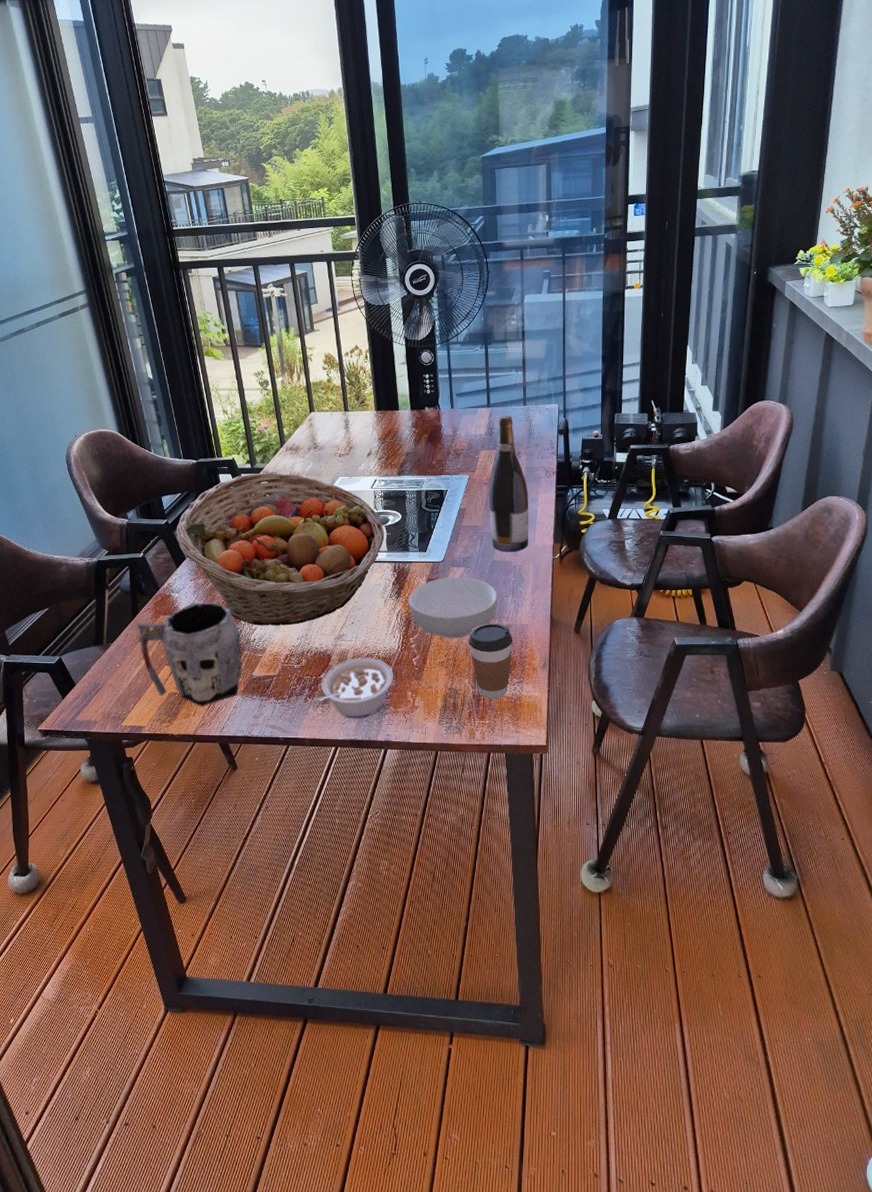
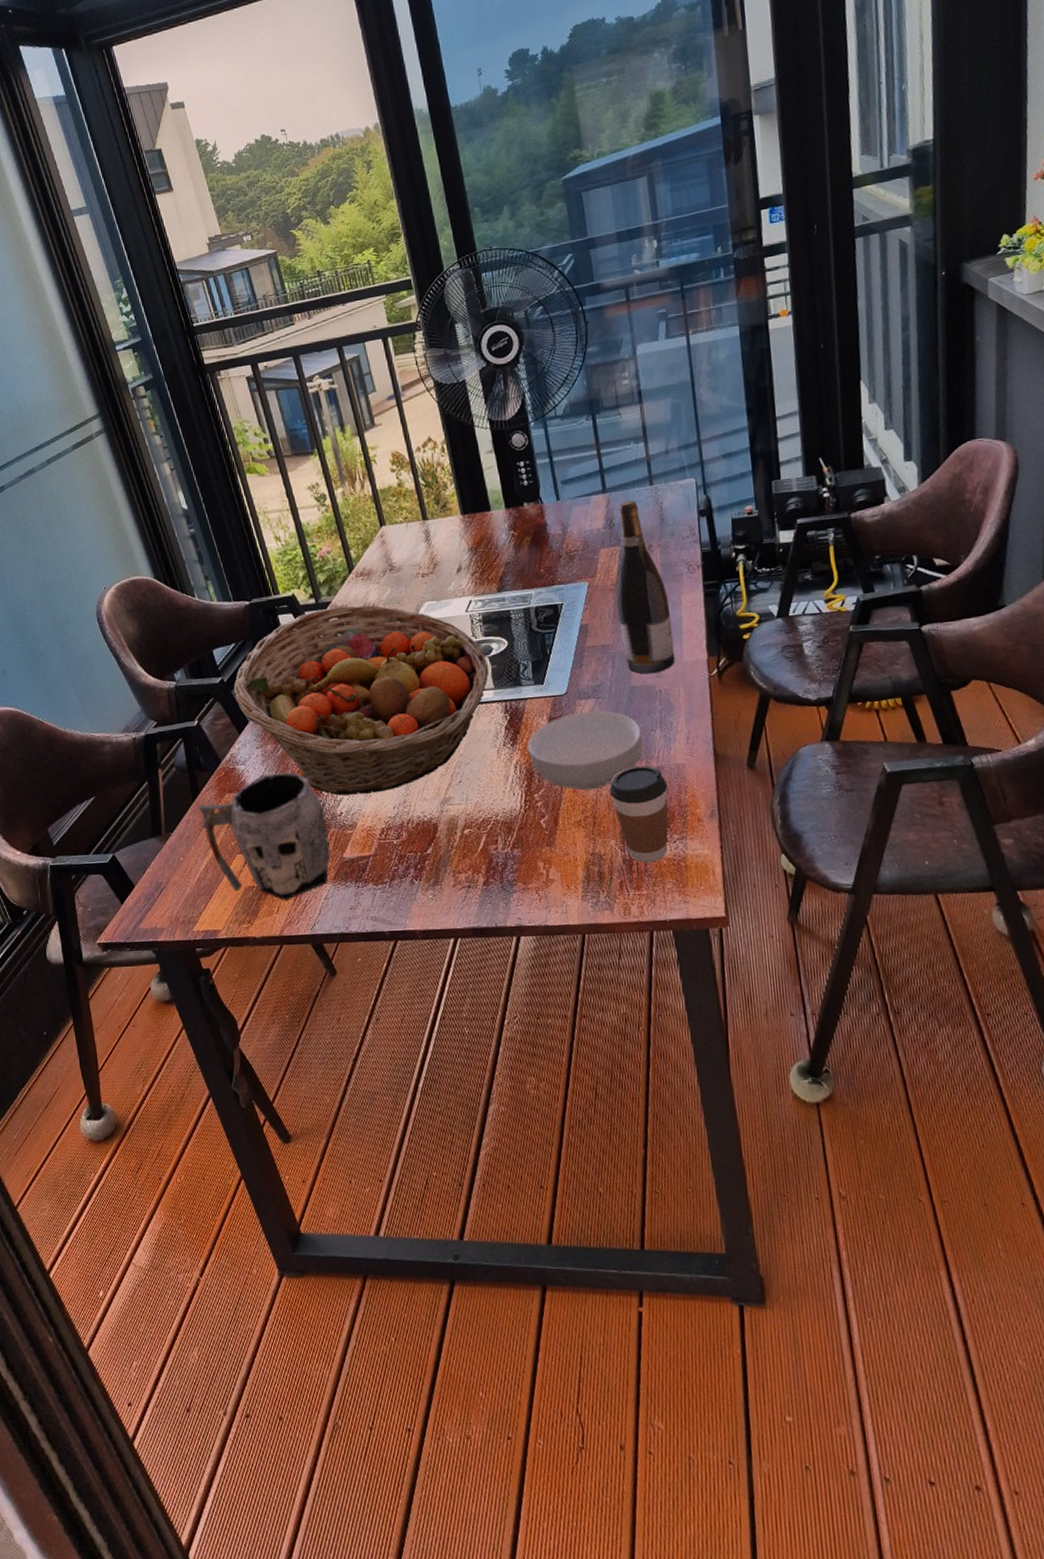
legume: present [313,657,394,719] -> none [420,823,519,902]

